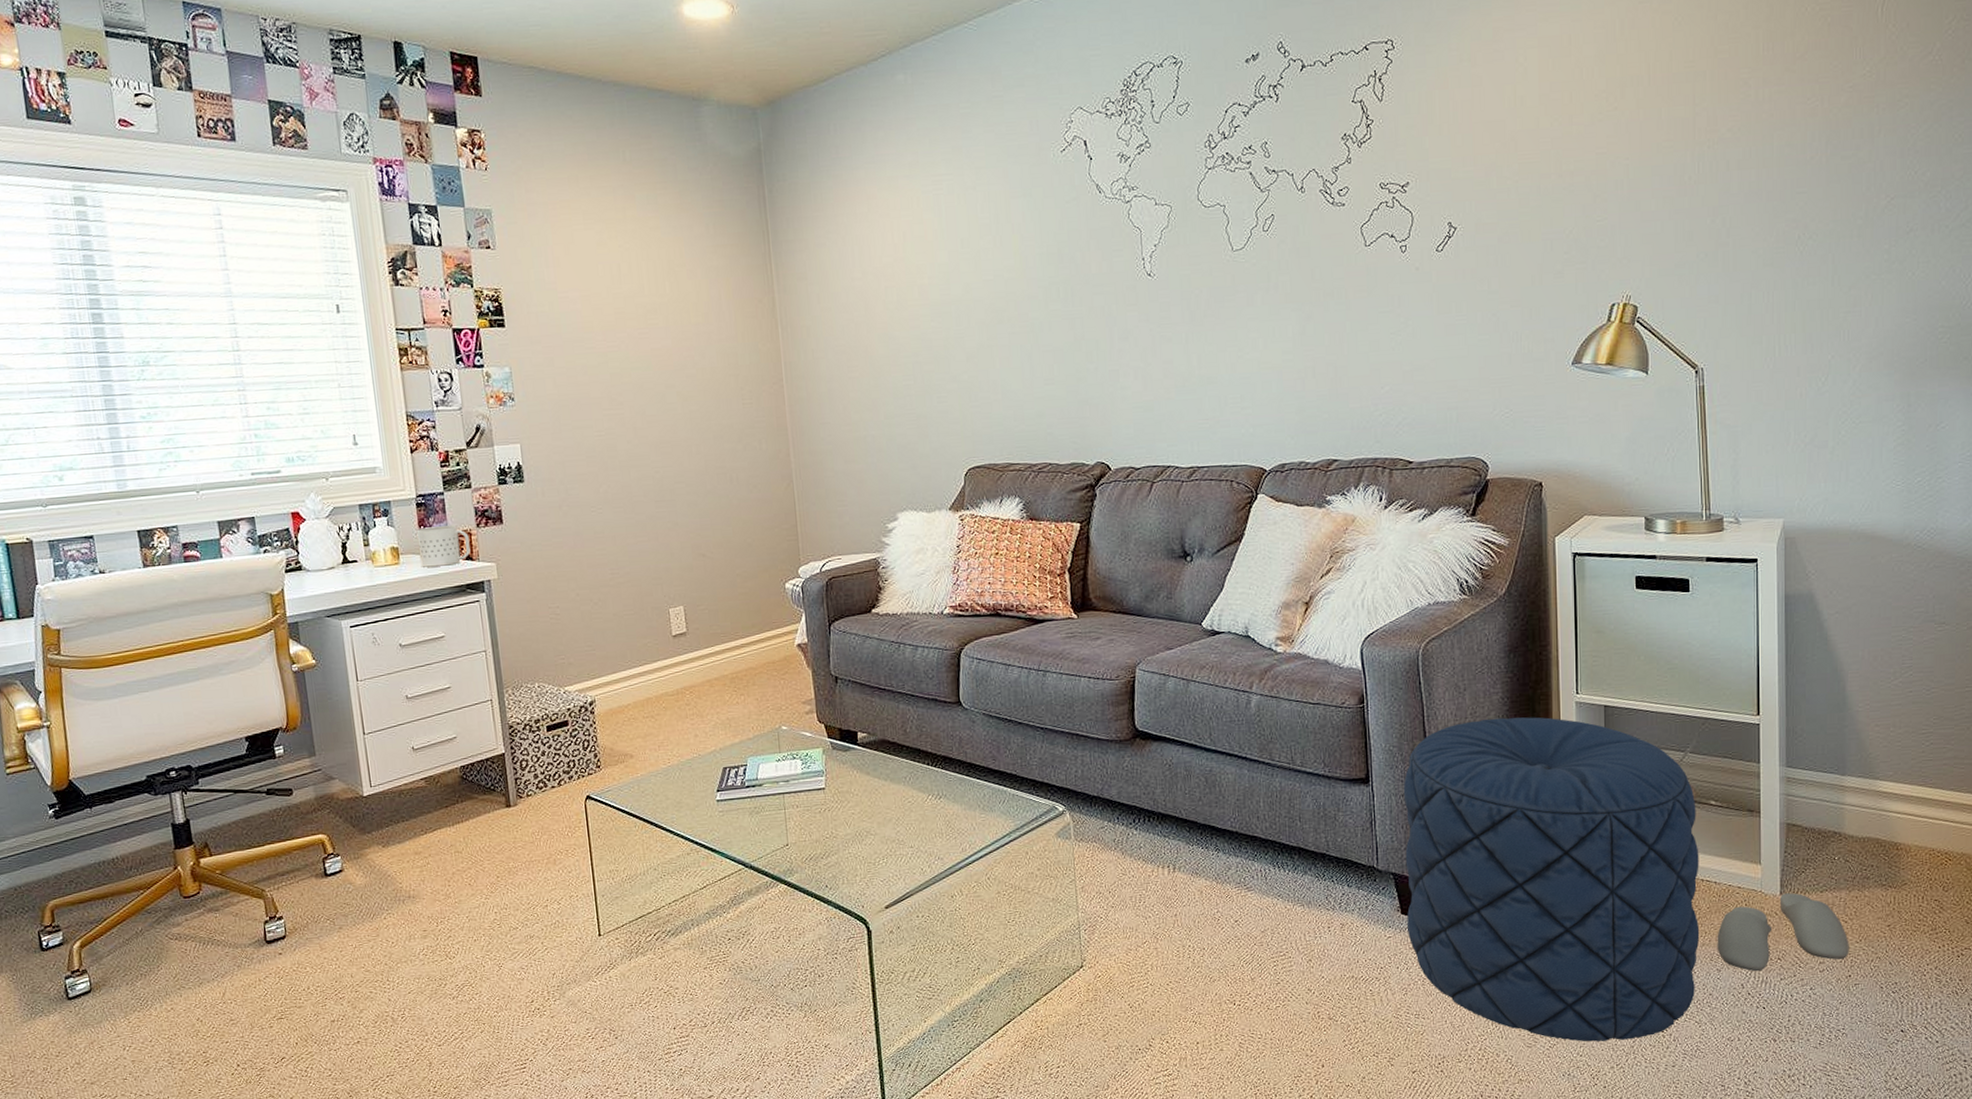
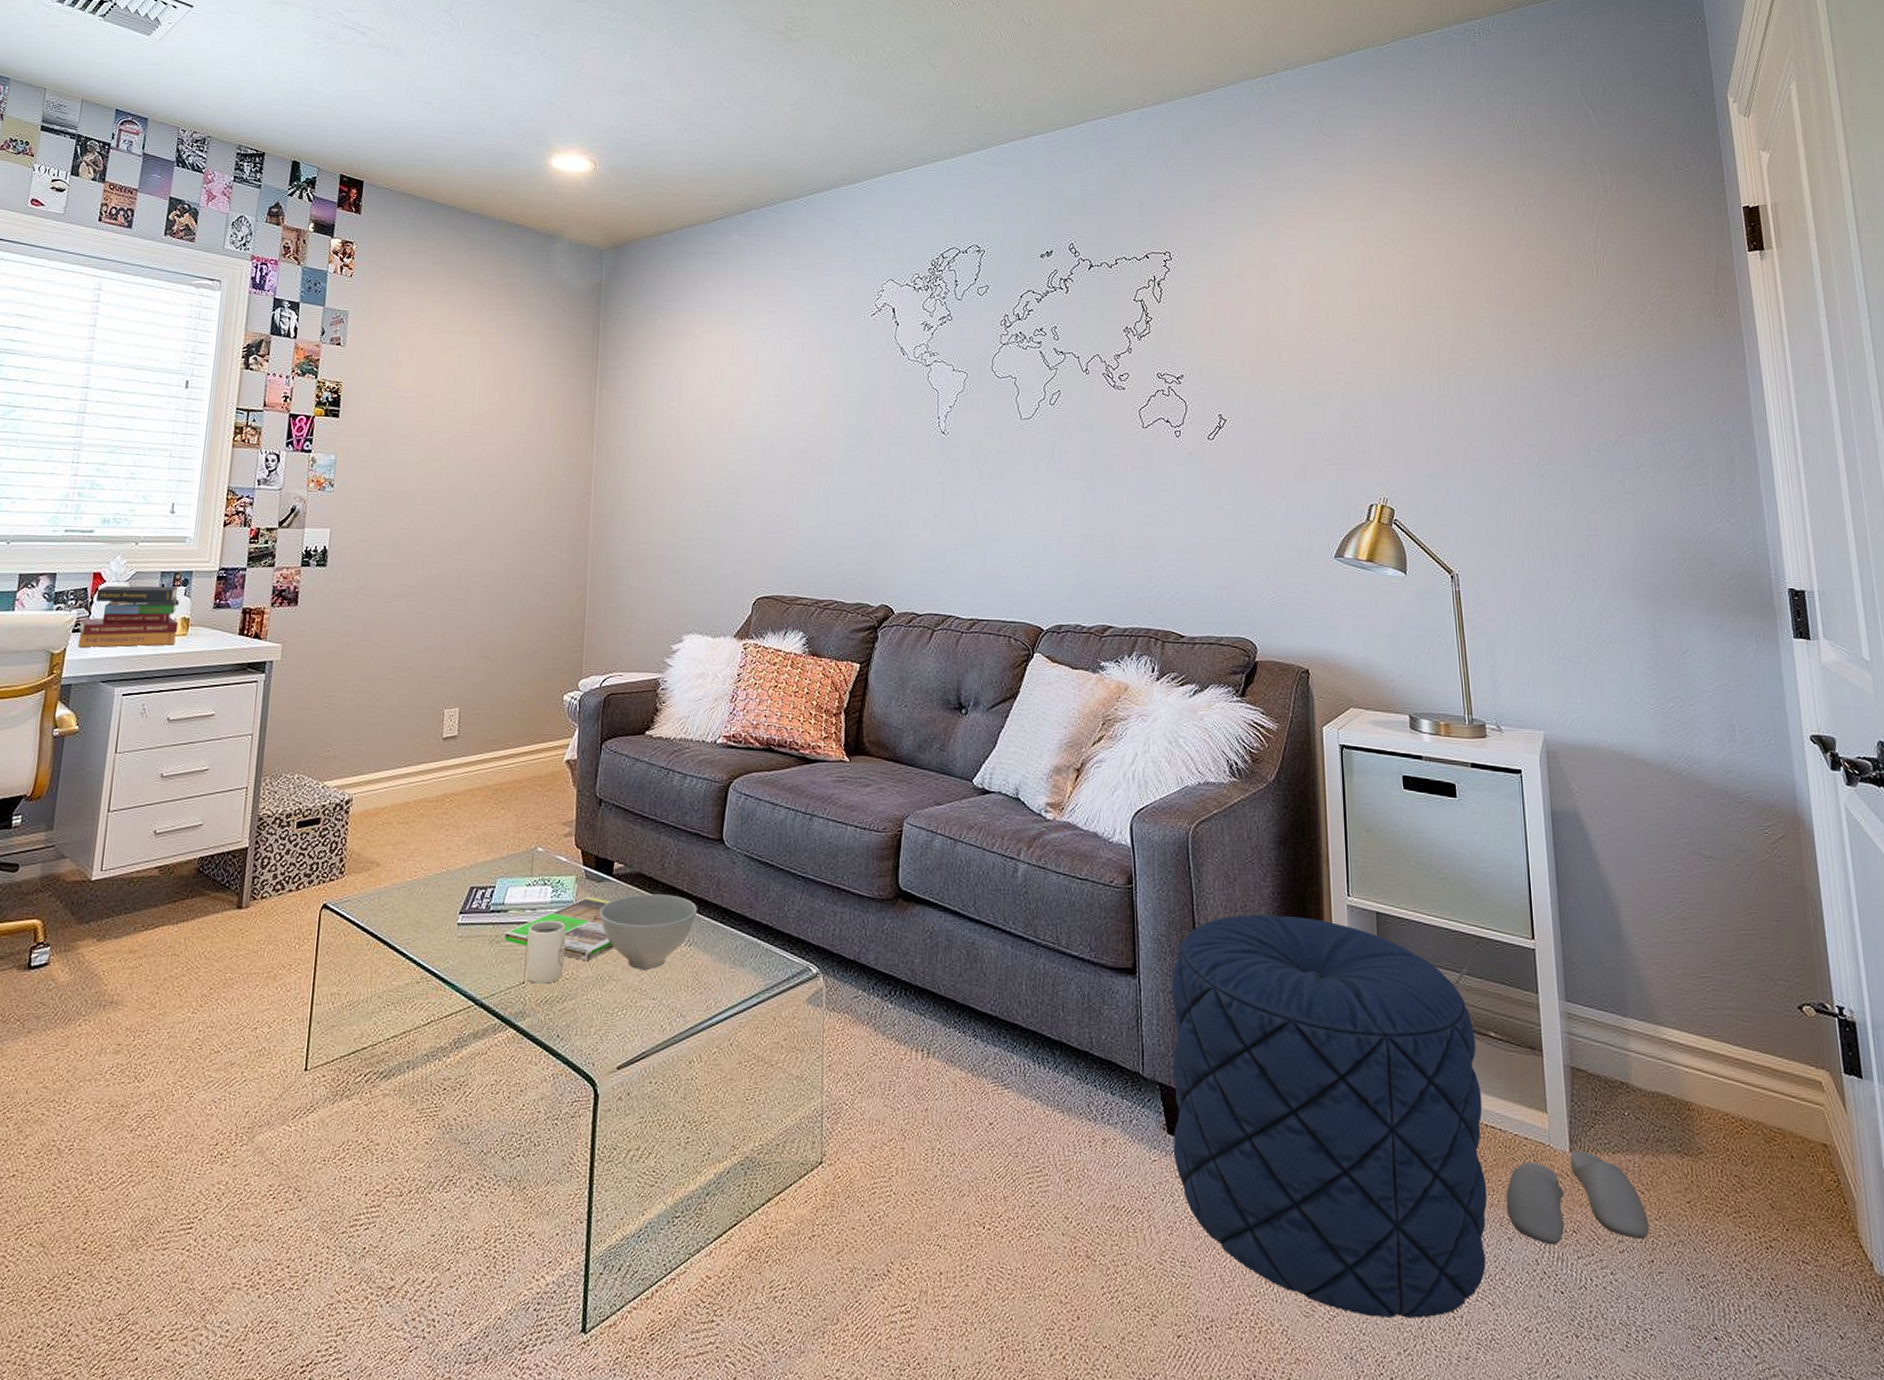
books: none [290,517,390,587] -> present [78,585,180,648]
mug: present [416,525,471,567] -> none [207,601,261,642]
magazine: none [761,765,869,821] -> present [503,896,615,962]
mug: none [784,788,823,845] -> present [525,919,566,984]
bowl: none [849,755,943,823] -> present [599,894,697,969]

